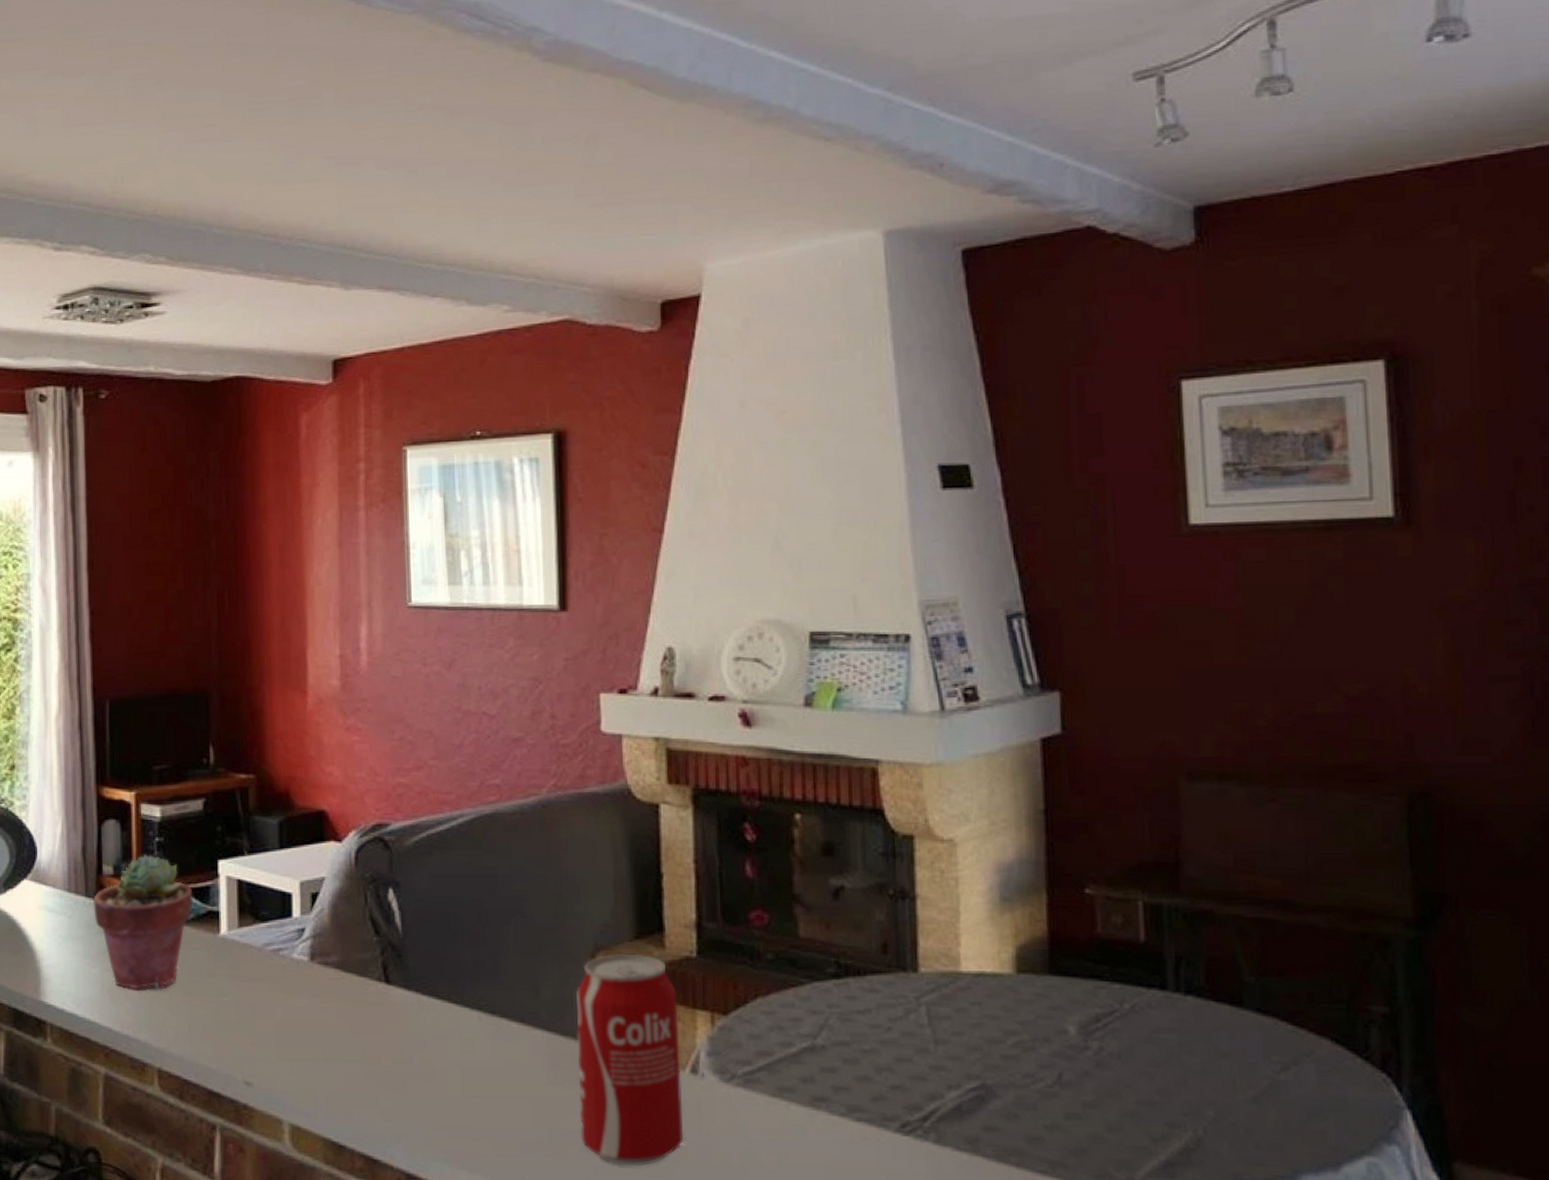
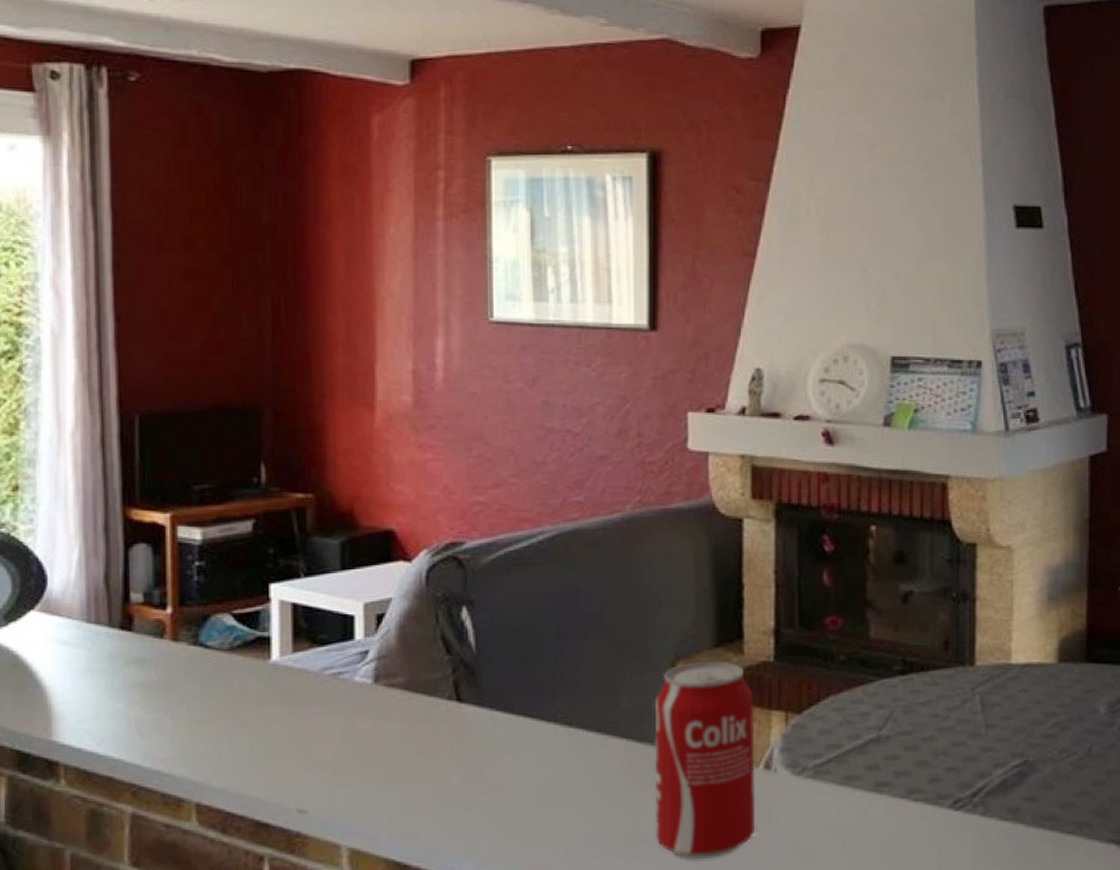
potted succulent: present [93,854,193,992] -> none [119,580,240,725]

